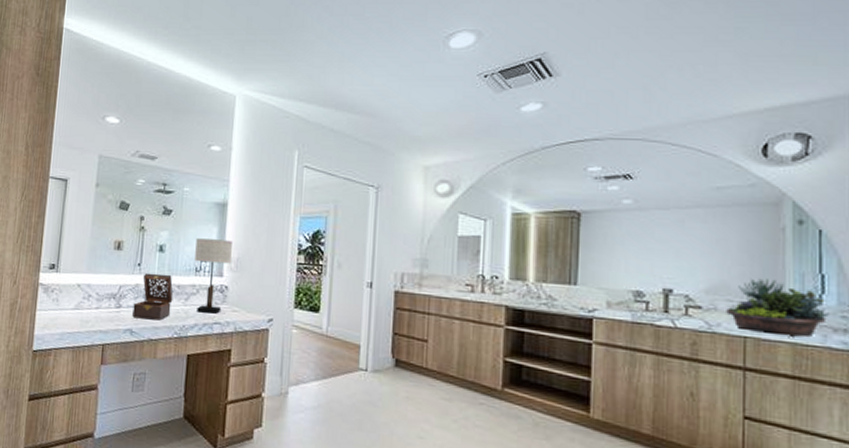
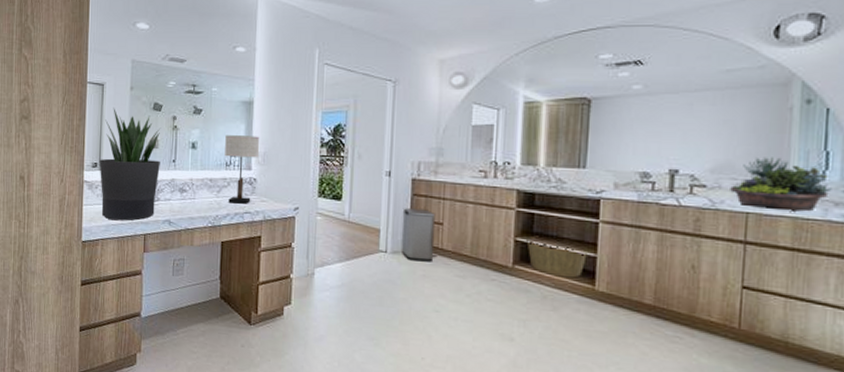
planter: none [56,205,127,329] -> present [99,108,161,221]
jewelry box: present [132,272,174,321] -> none [170,168,207,212]
pedal bin: none [383,323,421,383] -> present [402,208,437,262]
basket: none [516,356,581,404] -> present [526,236,587,278]

